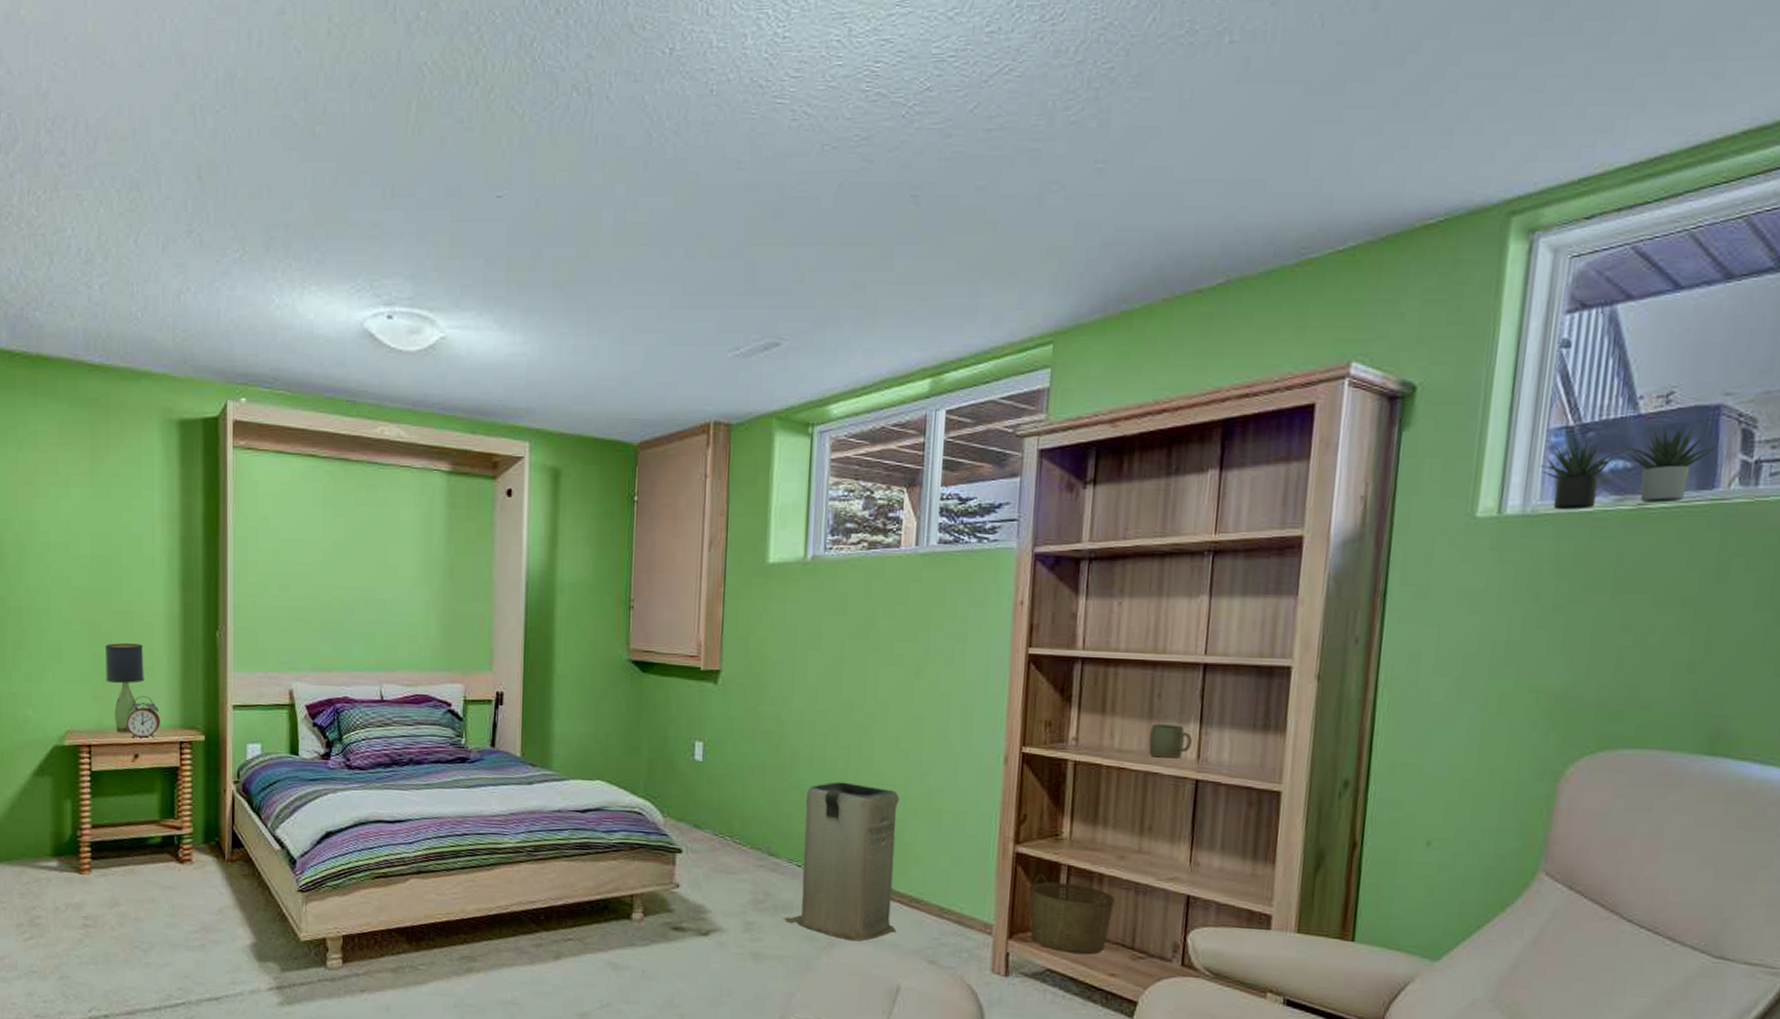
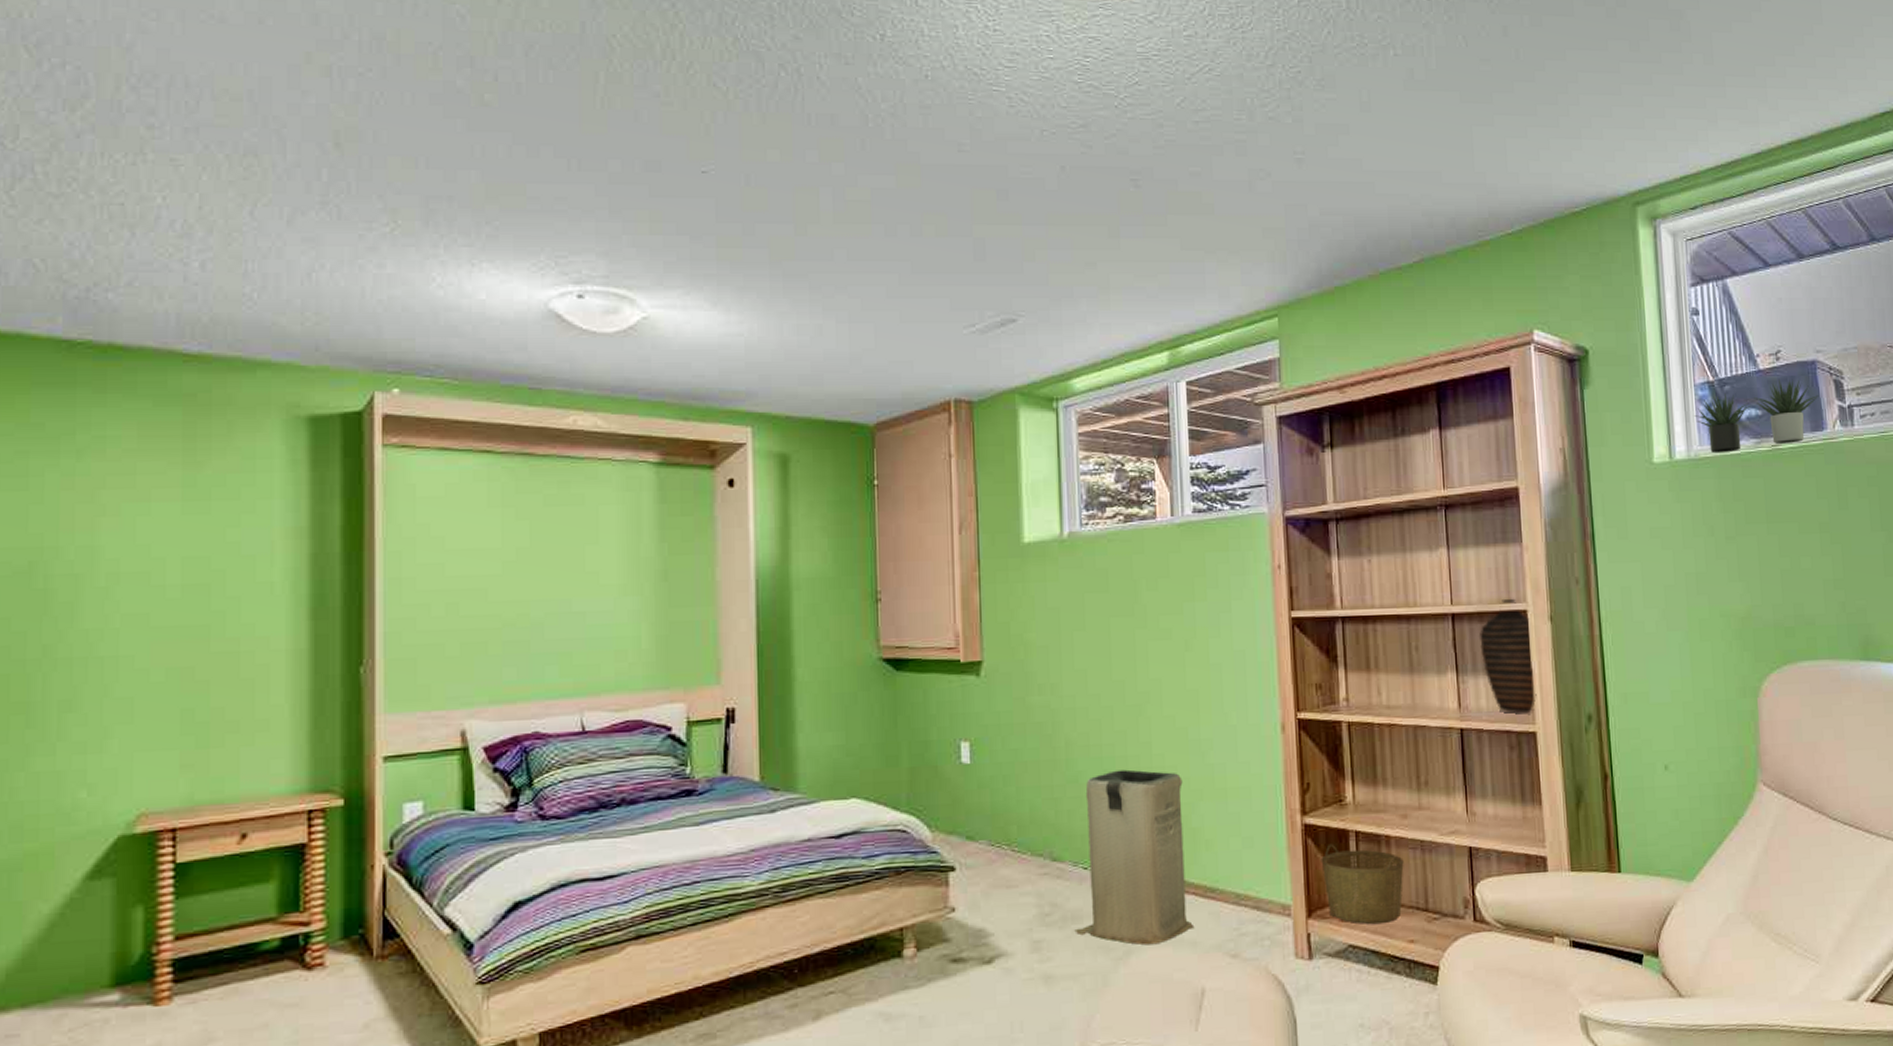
table lamp: present [104,643,144,733] -> none [199,691,257,808]
alarm clock: present [127,696,161,738] -> none [230,757,281,814]
mug: present [1148,724,1192,759] -> none [1412,676,1452,710]
decorative vase: none [1231,652,1293,773] -> present [1479,598,1537,715]

